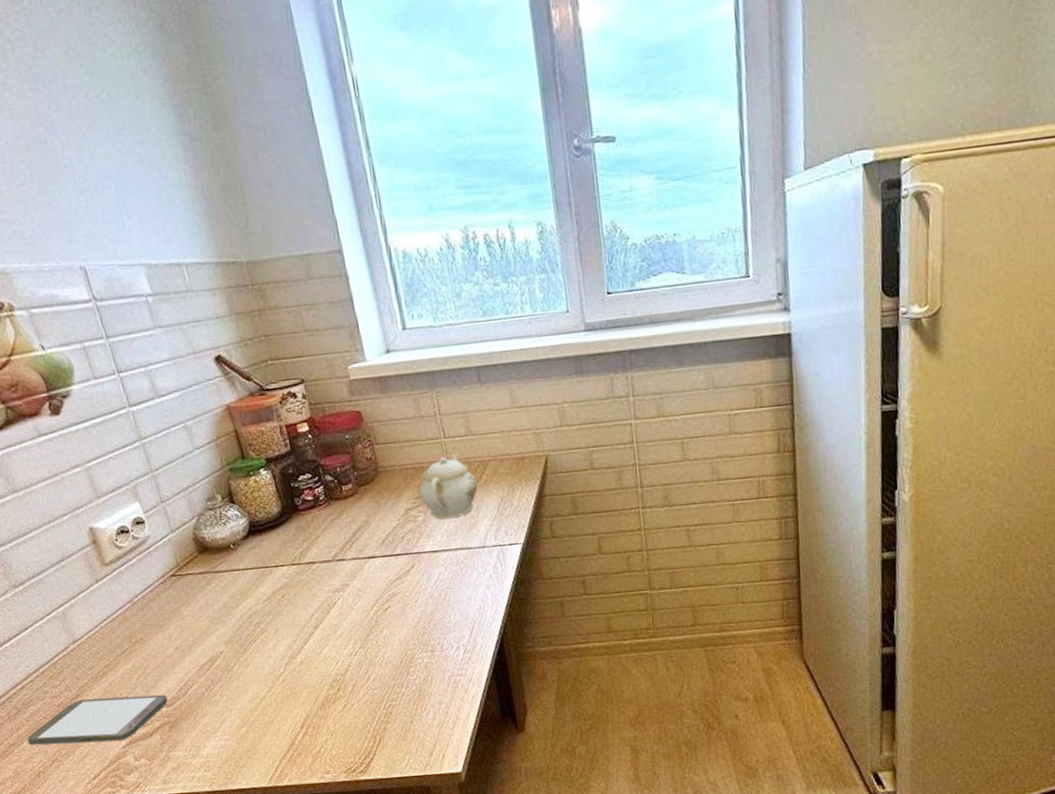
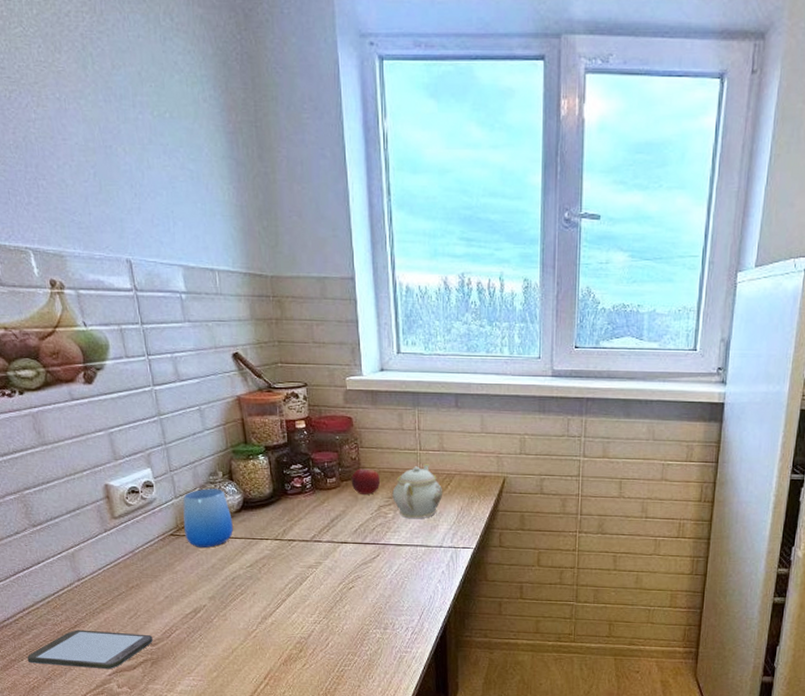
cup: none [180,515,243,587] -> present [182,488,233,548]
fruit: none [369,467,404,499] -> present [351,467,381,495]

